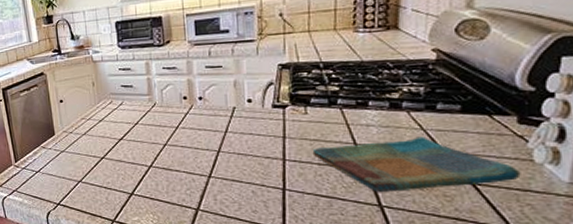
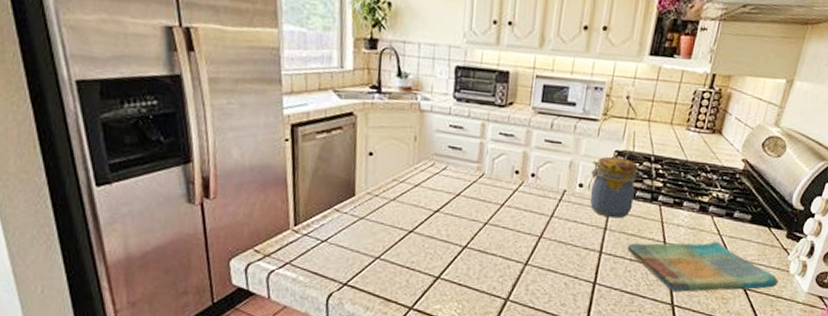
jar: none [256,70,310,127] -> present [587,156,638,219]

